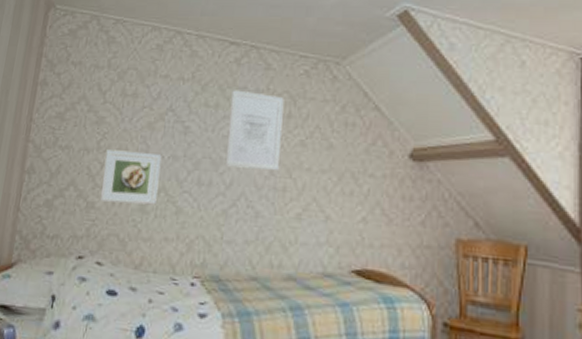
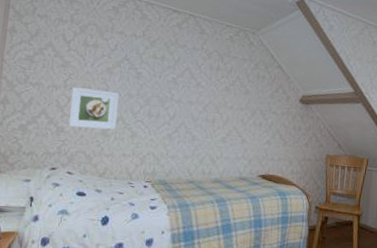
wall art: present [226,90,284,170] -> none [170,47,215,107]

